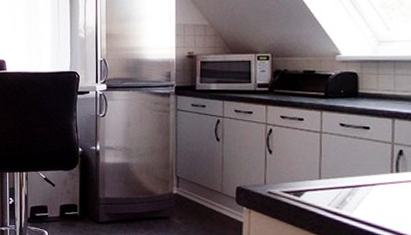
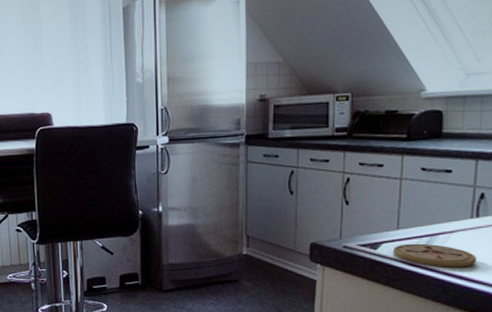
coaster: none [315,193,399,219] -> present [392,243,476,267]

